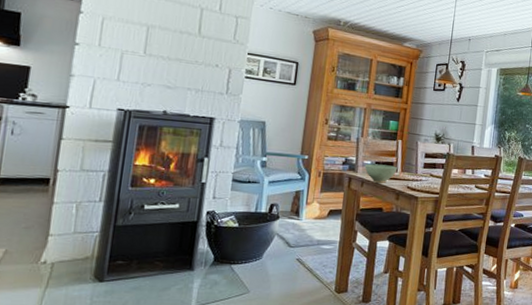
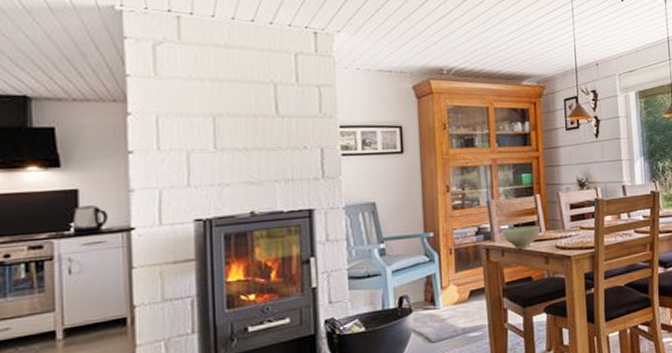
kettle: none [19,81,50,106] -> present [72,205,108,236]

